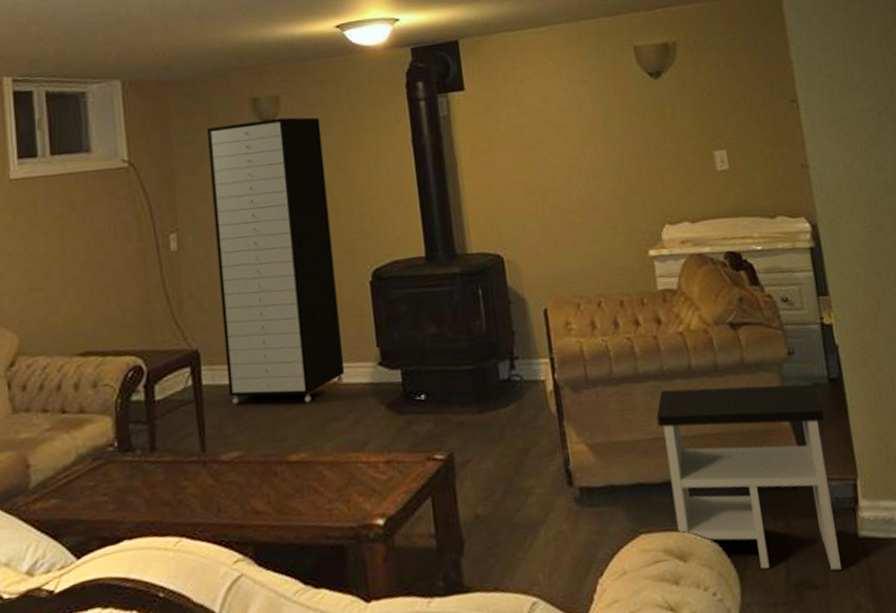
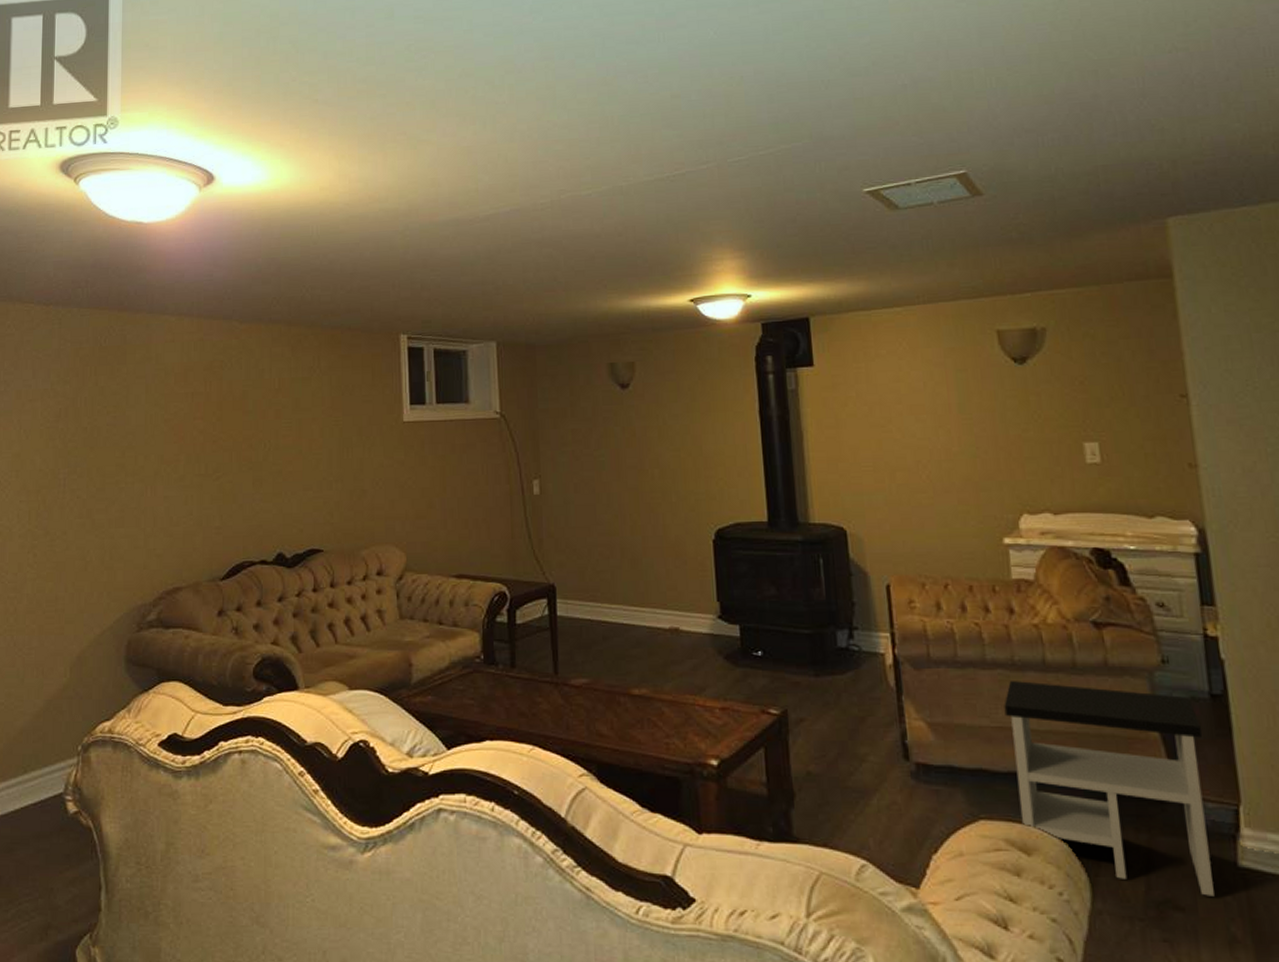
storage cabinet: present [207,117,345,405] -> none [569,383,686,644]

